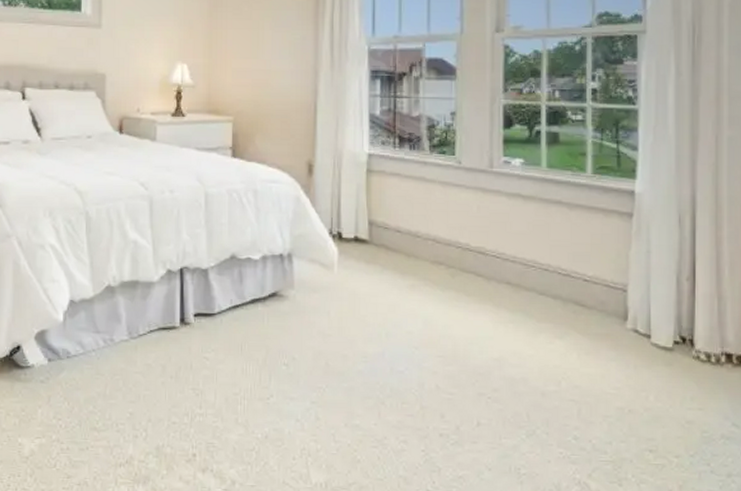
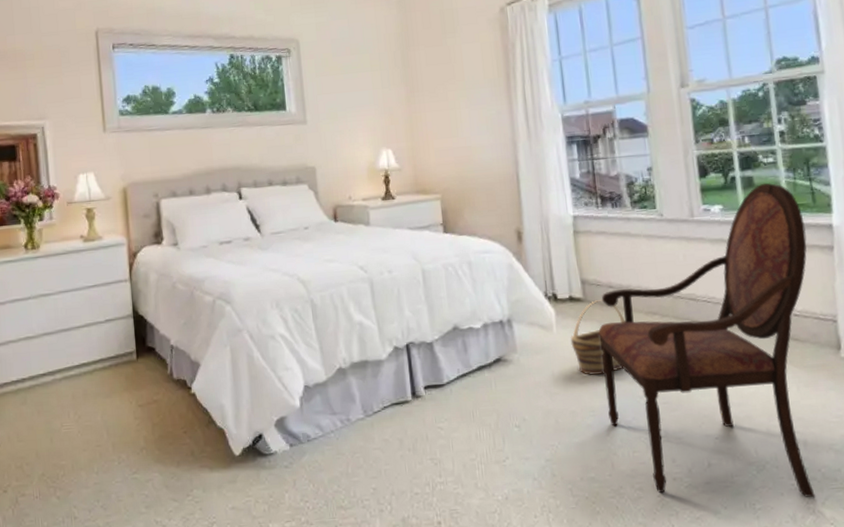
basket: none [351,242,410,320] -> present [570,299,625,375]
armchair: none [380,140,606,469] -> present [598,182,816,498]

